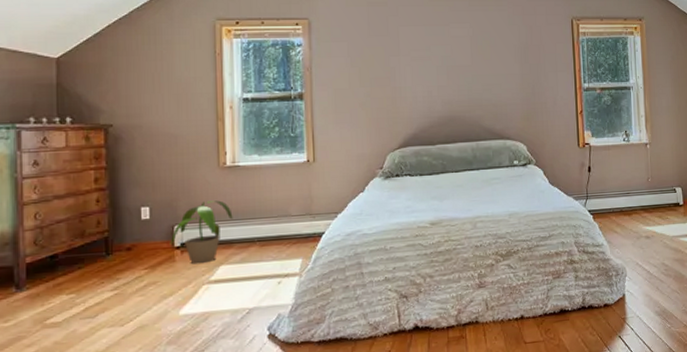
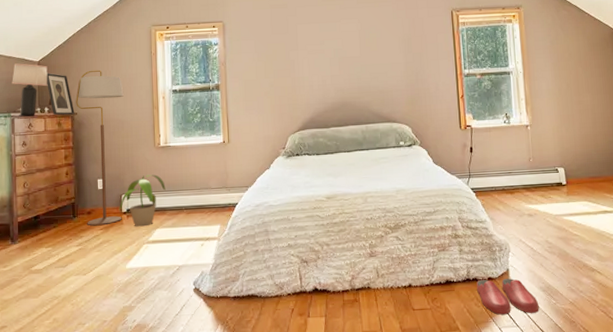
table lamp: none [17,60,71,130] -> present [12,63,48,118]
picture frame: none [69,73,110,128] -> present [47,72,75,116]
floor lamp: none [111,71,178,266] -> present [76,70,124,226]
slippers: none [592,304,654,343] -> present [477,278,539,315]

